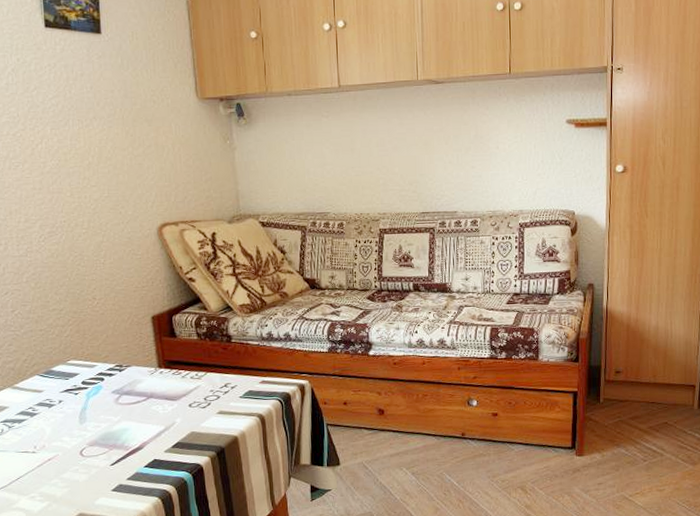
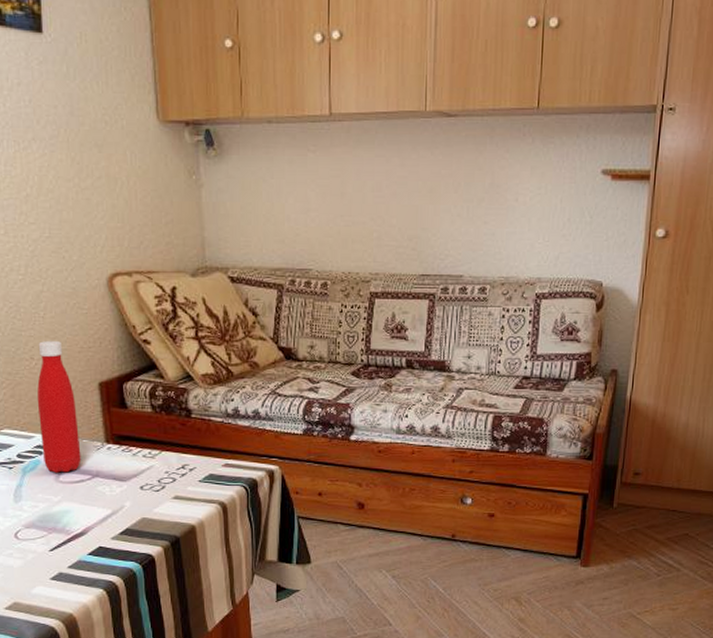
bottle: none [98,282,138,396] -> present [36,340,81,473]

